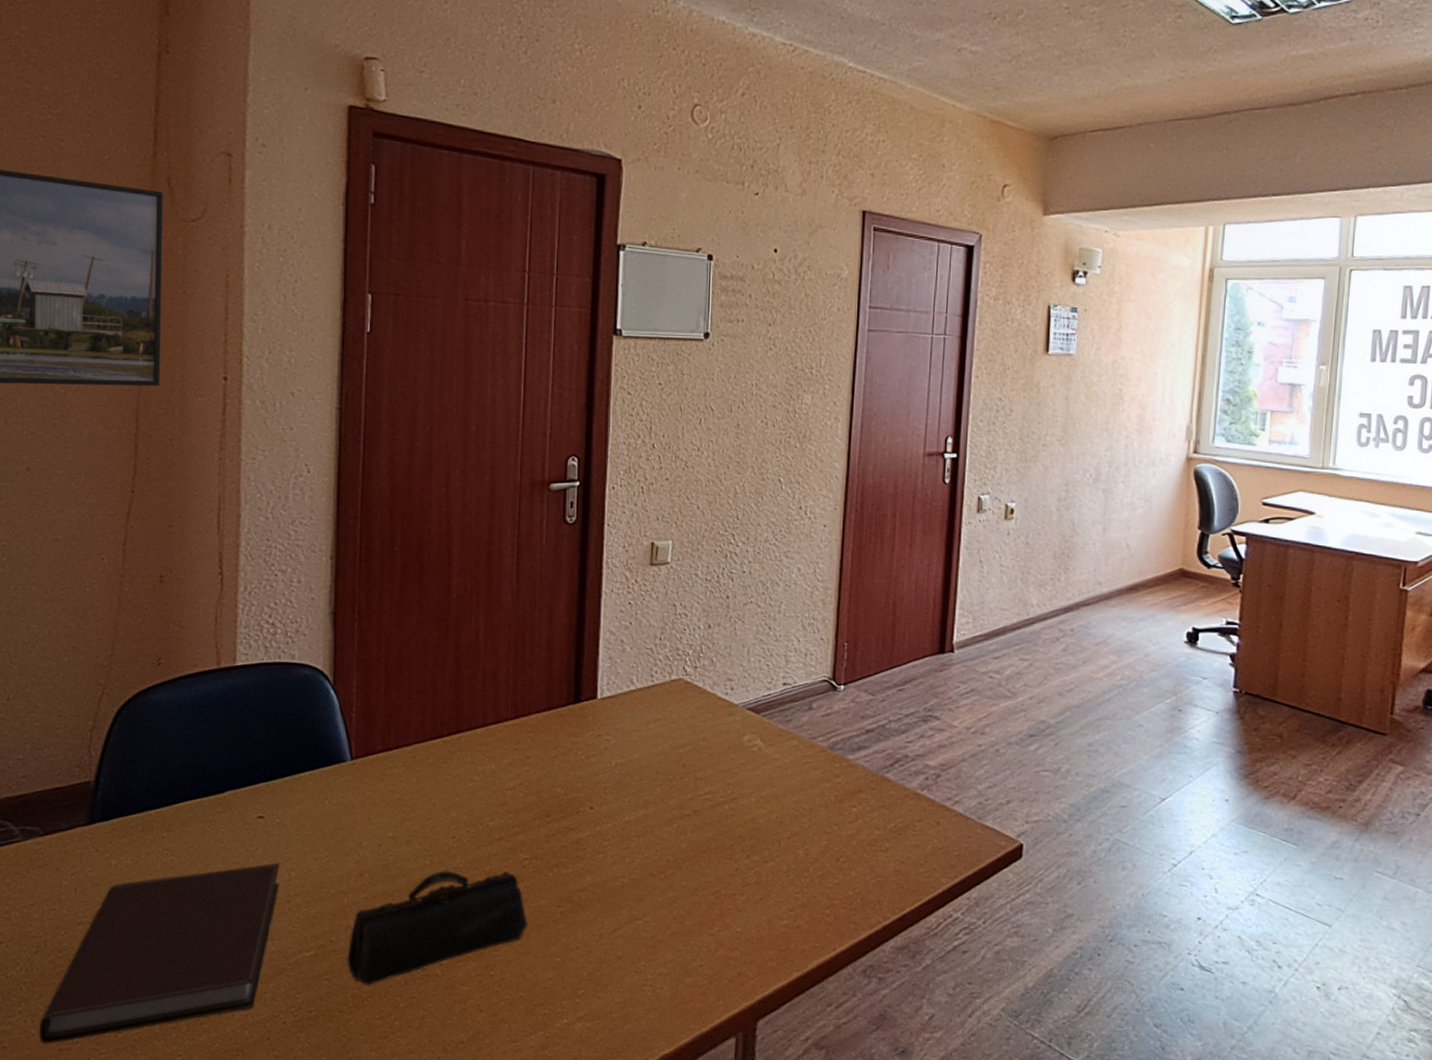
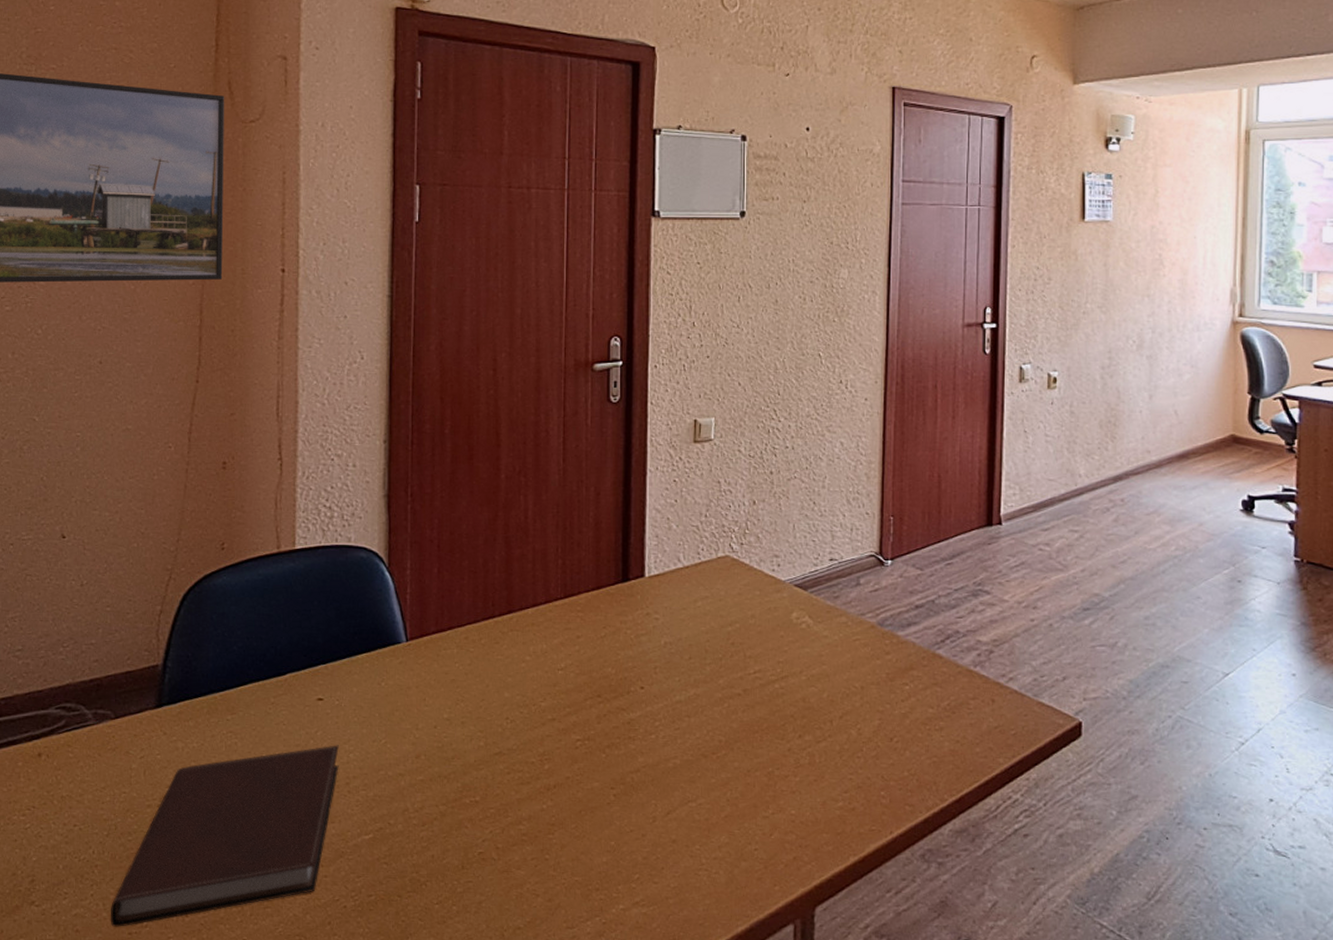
pencil case: present [347,870,527,985] -> none [405,752,581,869]

